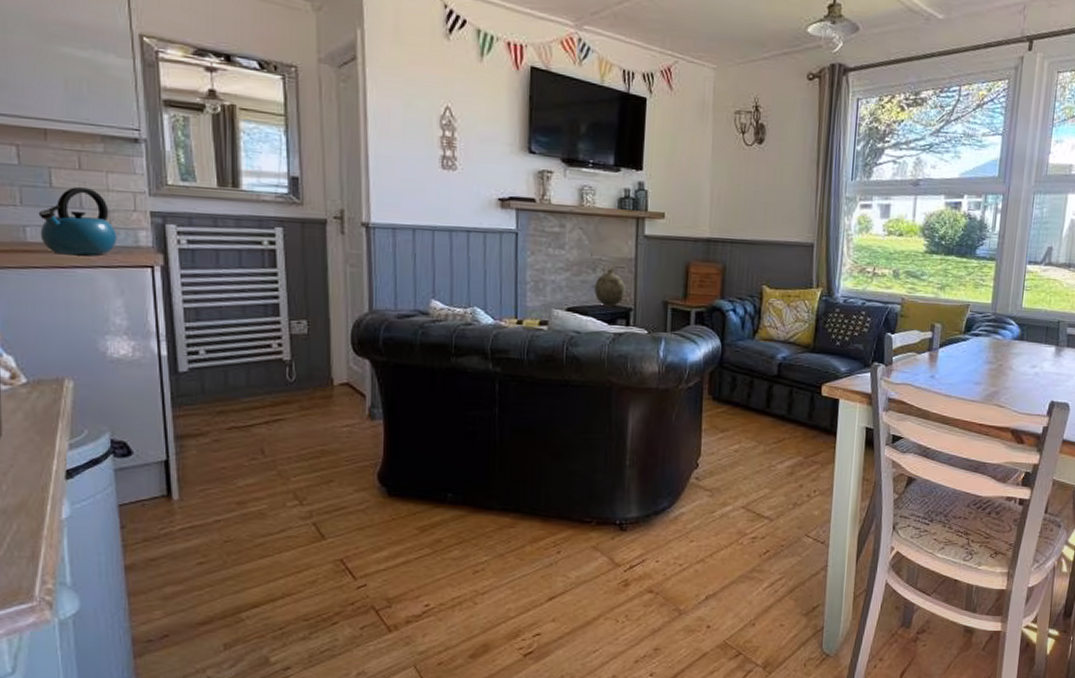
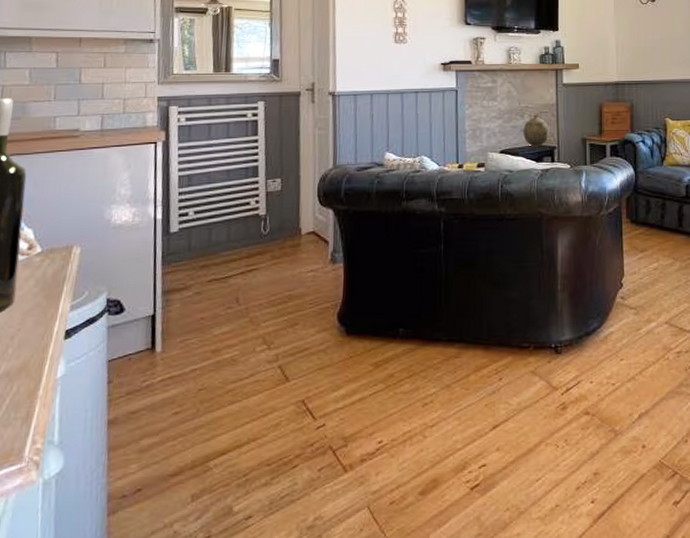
kettle: present [38,187,118,256] -> none [67,82,129,138]

